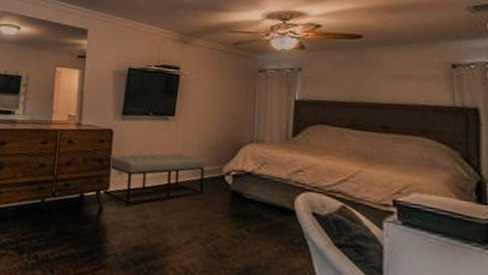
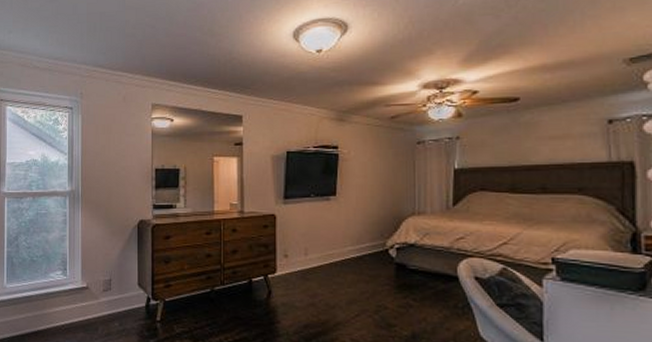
bench: present [103,153,205,205] -> none [270,232,369,286]

